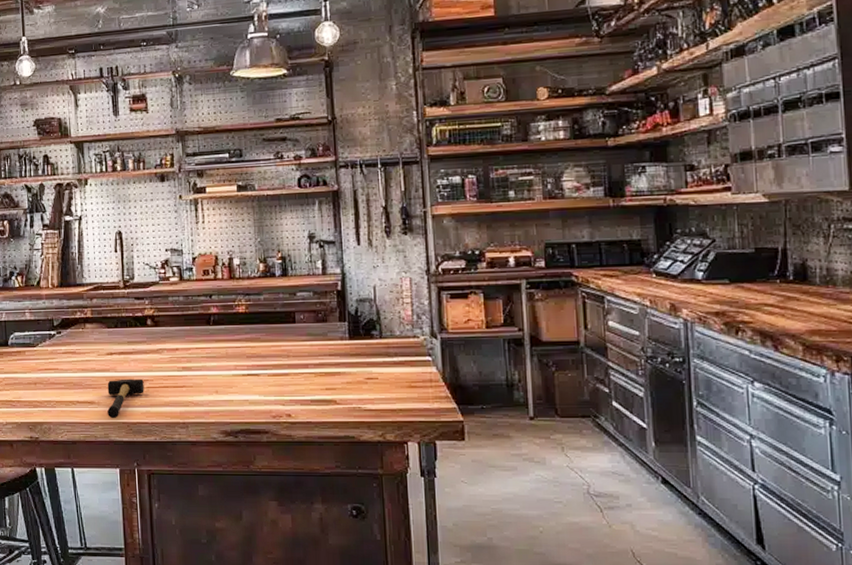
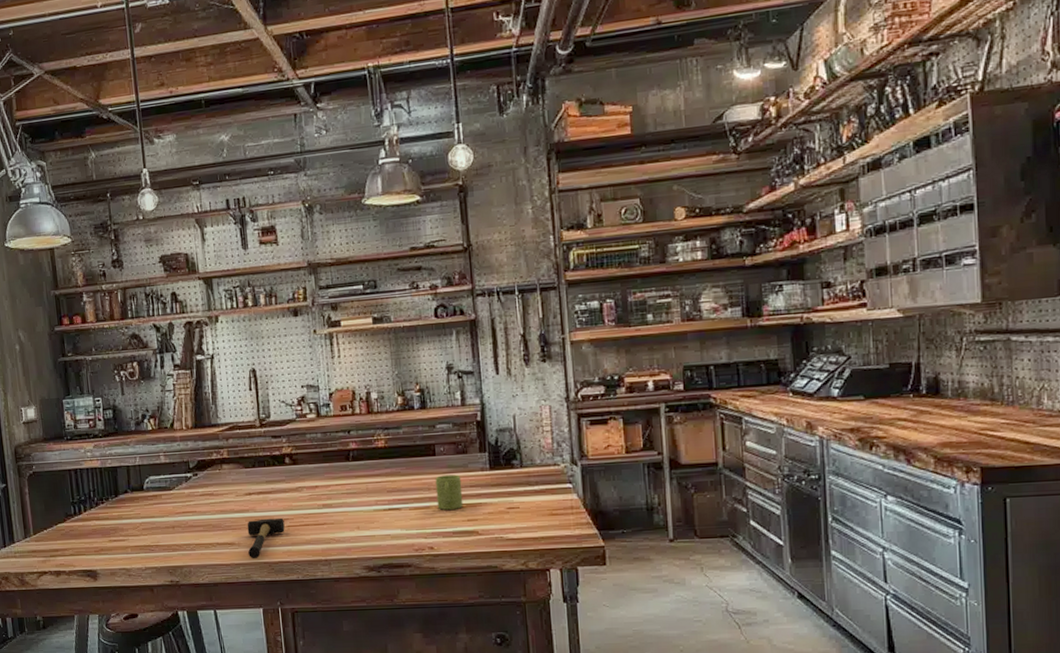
mug: none [294,343,322,378] -> present [435,474,464,510]

